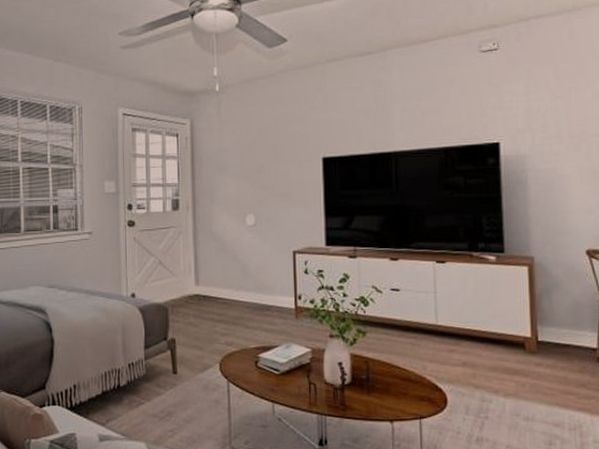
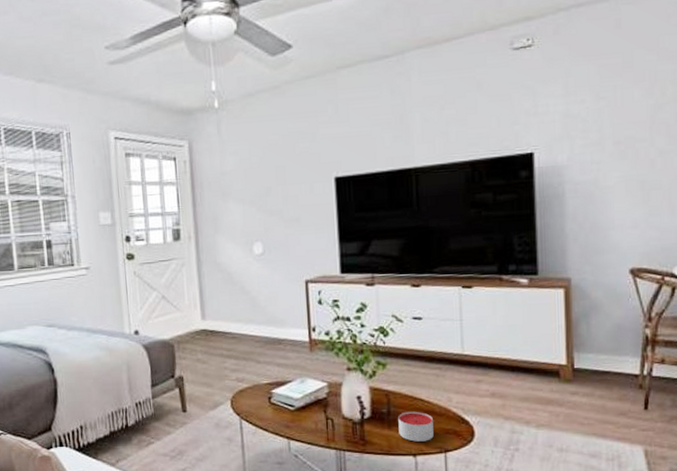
candle: none [376,378,409,408] -> present [398,411,434,442]

